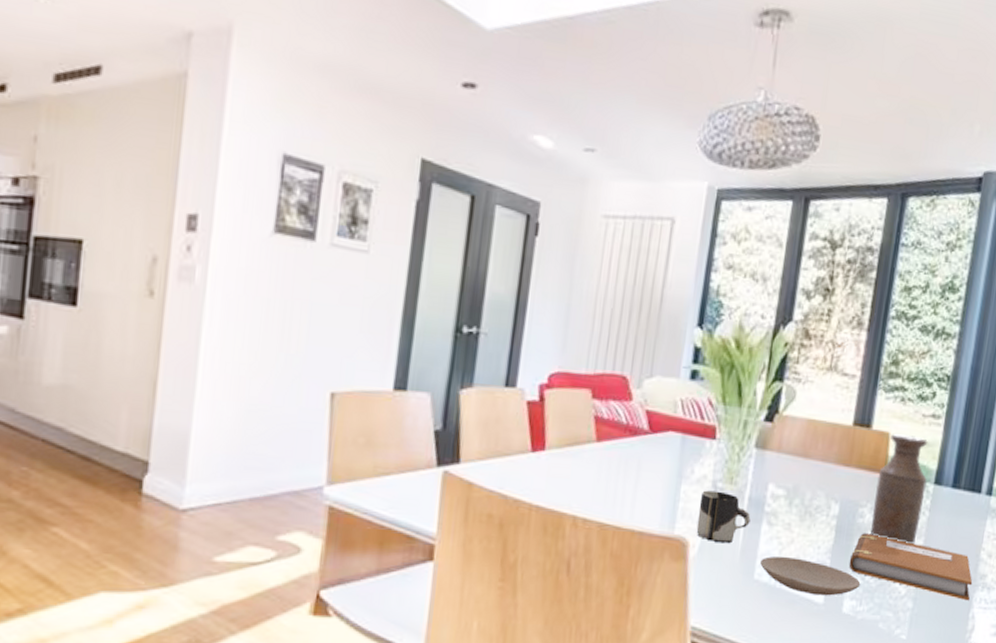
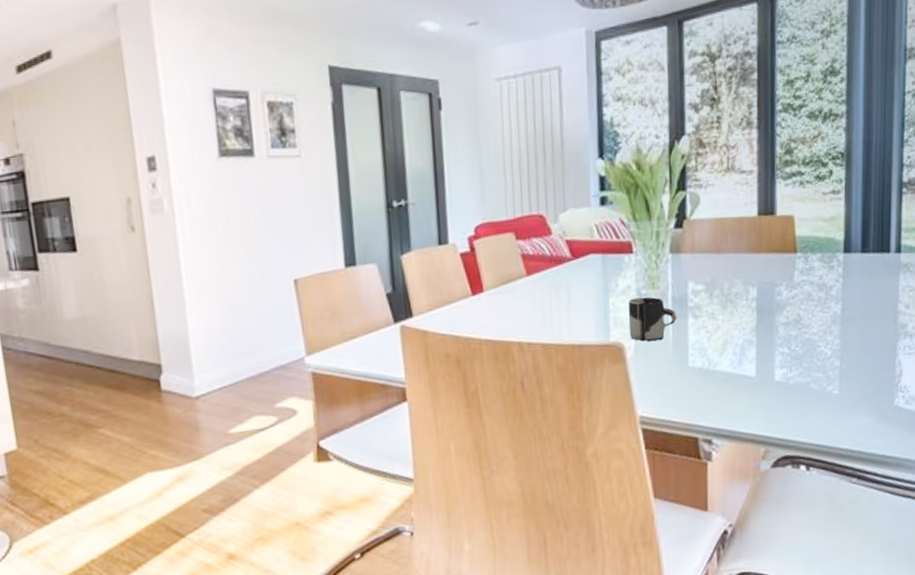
plate: present [760,556,861,596] -> none [692,341,788,371]
notebook: present [849,533,973,601] -> none [774,307,895,351]
bottle: present [870,434,928,545] -> none [788,213,837,311]

